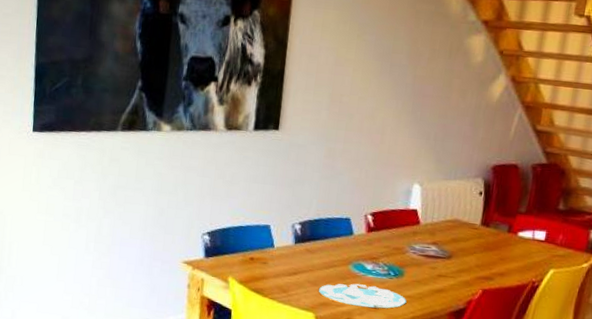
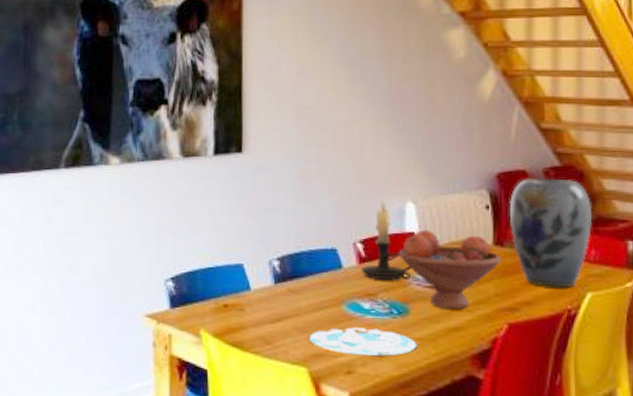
candle holder: none [368,178,411,249] -> present [361,197,412,281]
fruit bowl: none [401,208,486,275] -> present [398,229,502,310]
vase: none [497,171,567,265] -> present [510,177,593,288]

